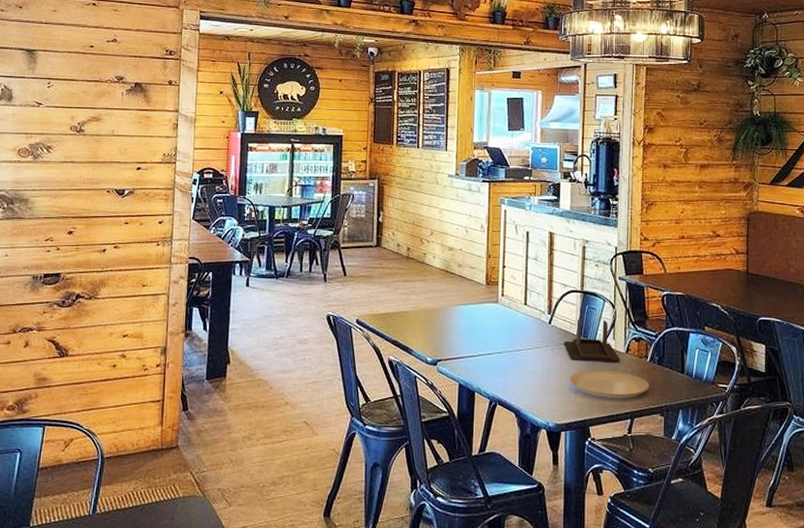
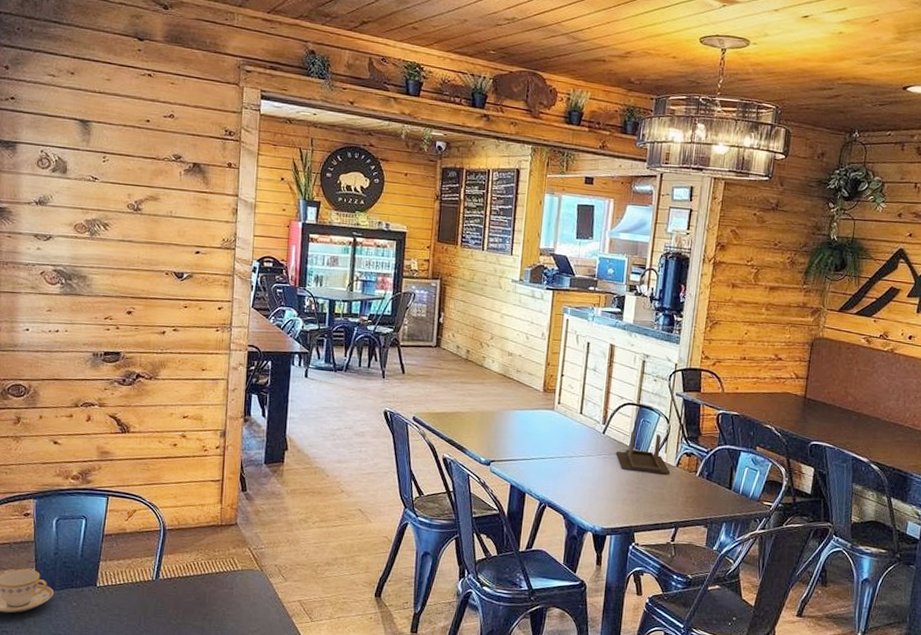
plate: present [570,369,649,398] -> none [619,480,696,509]

